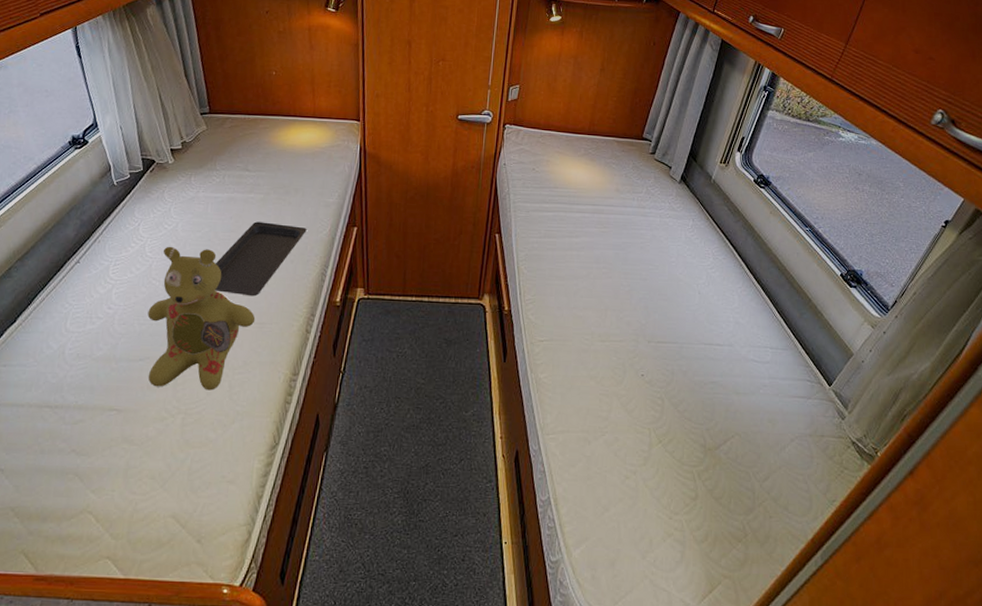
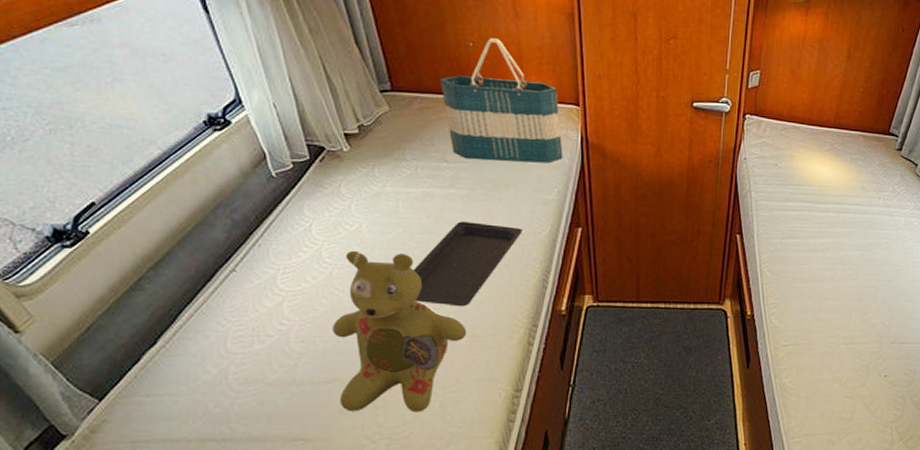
tote bag: none [247,67,344,171] -> present [439,38,563,164]

